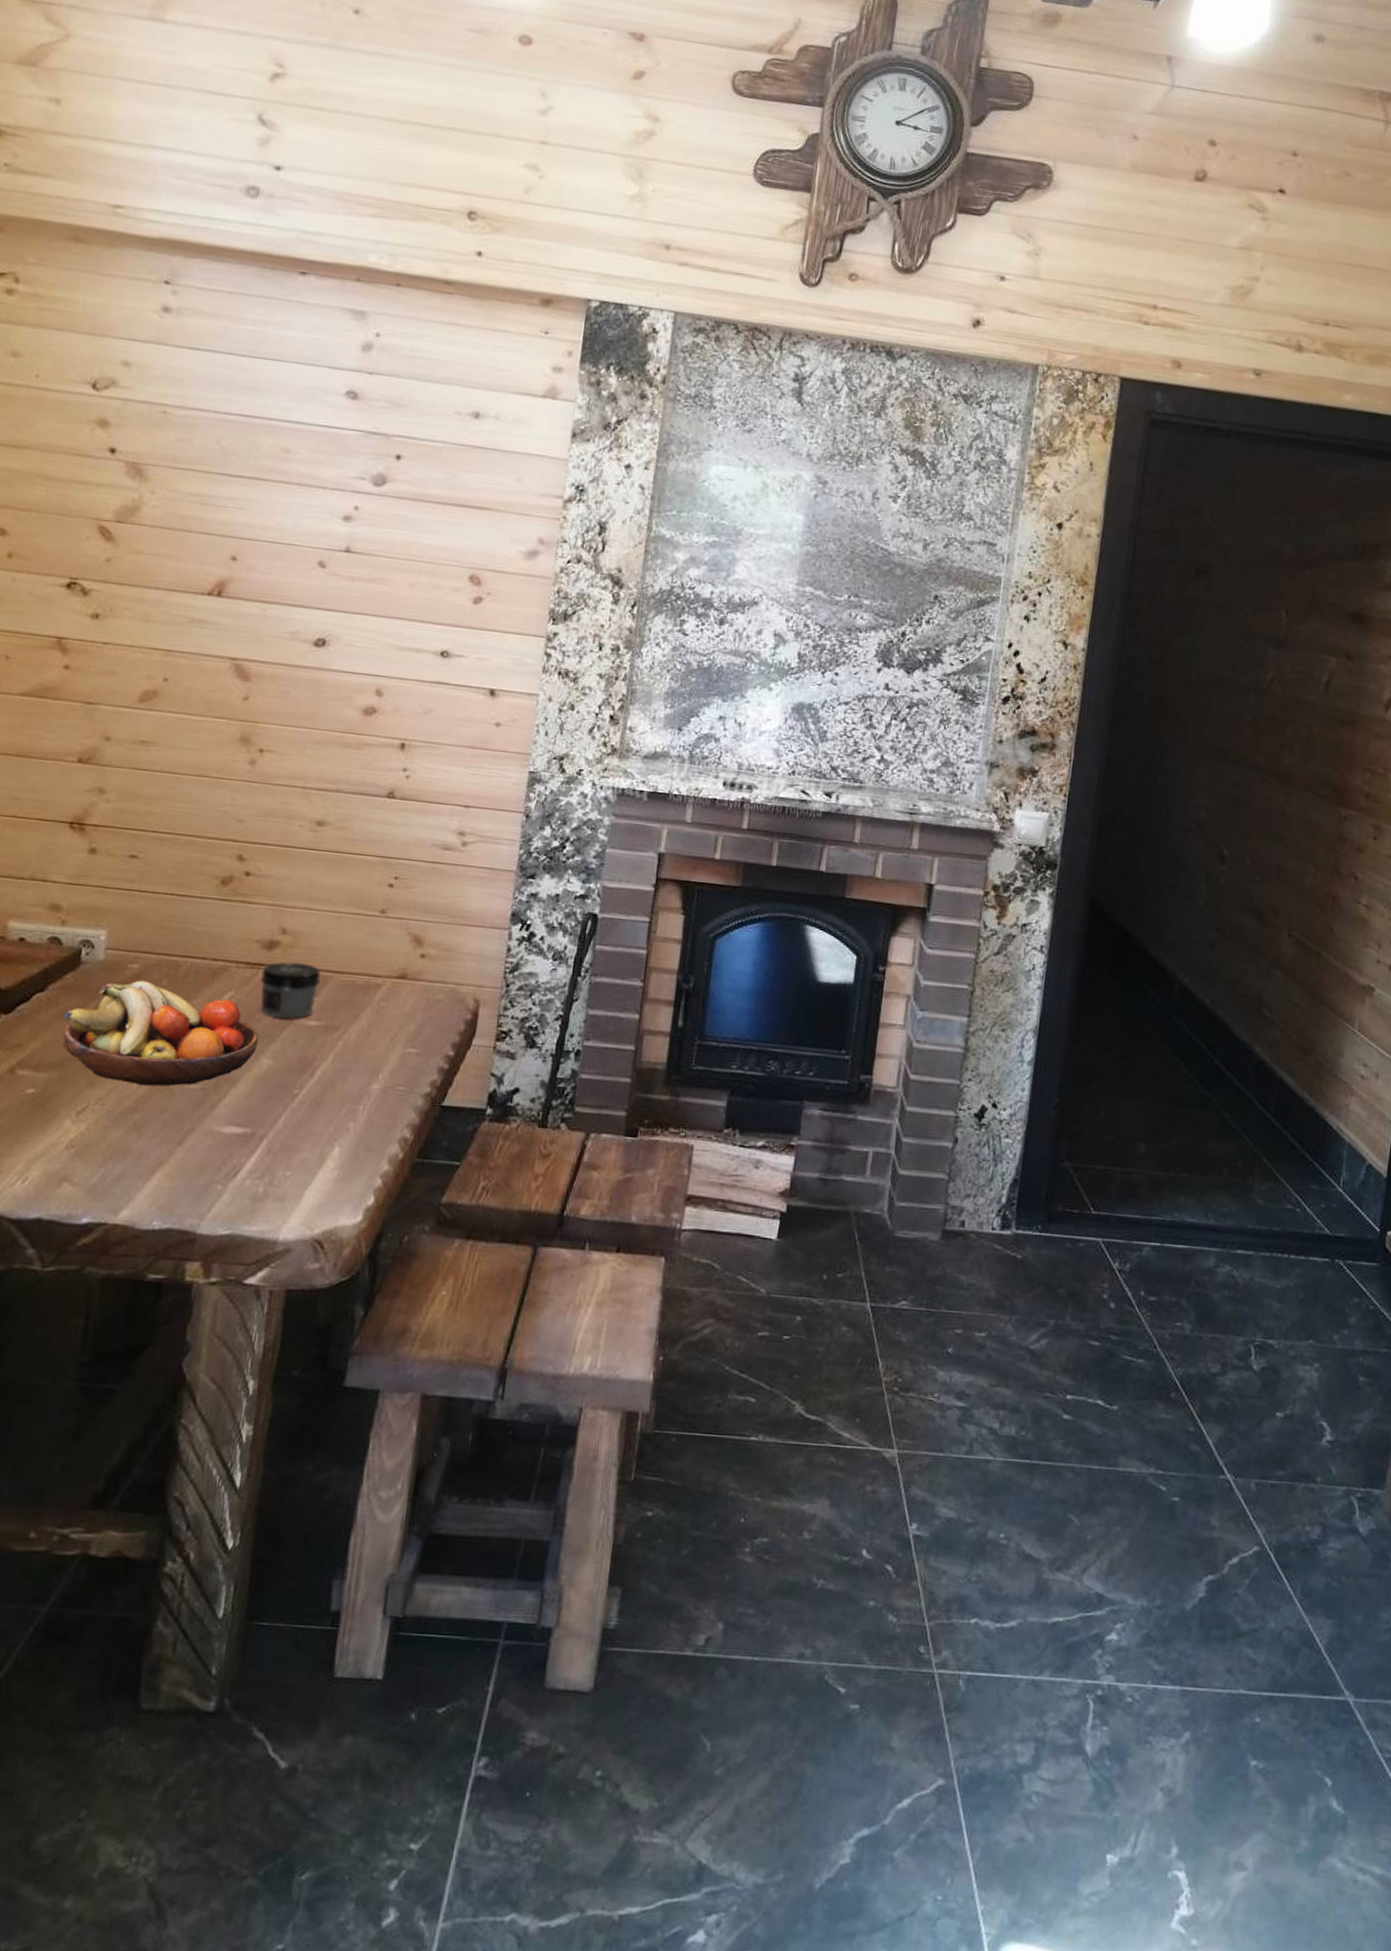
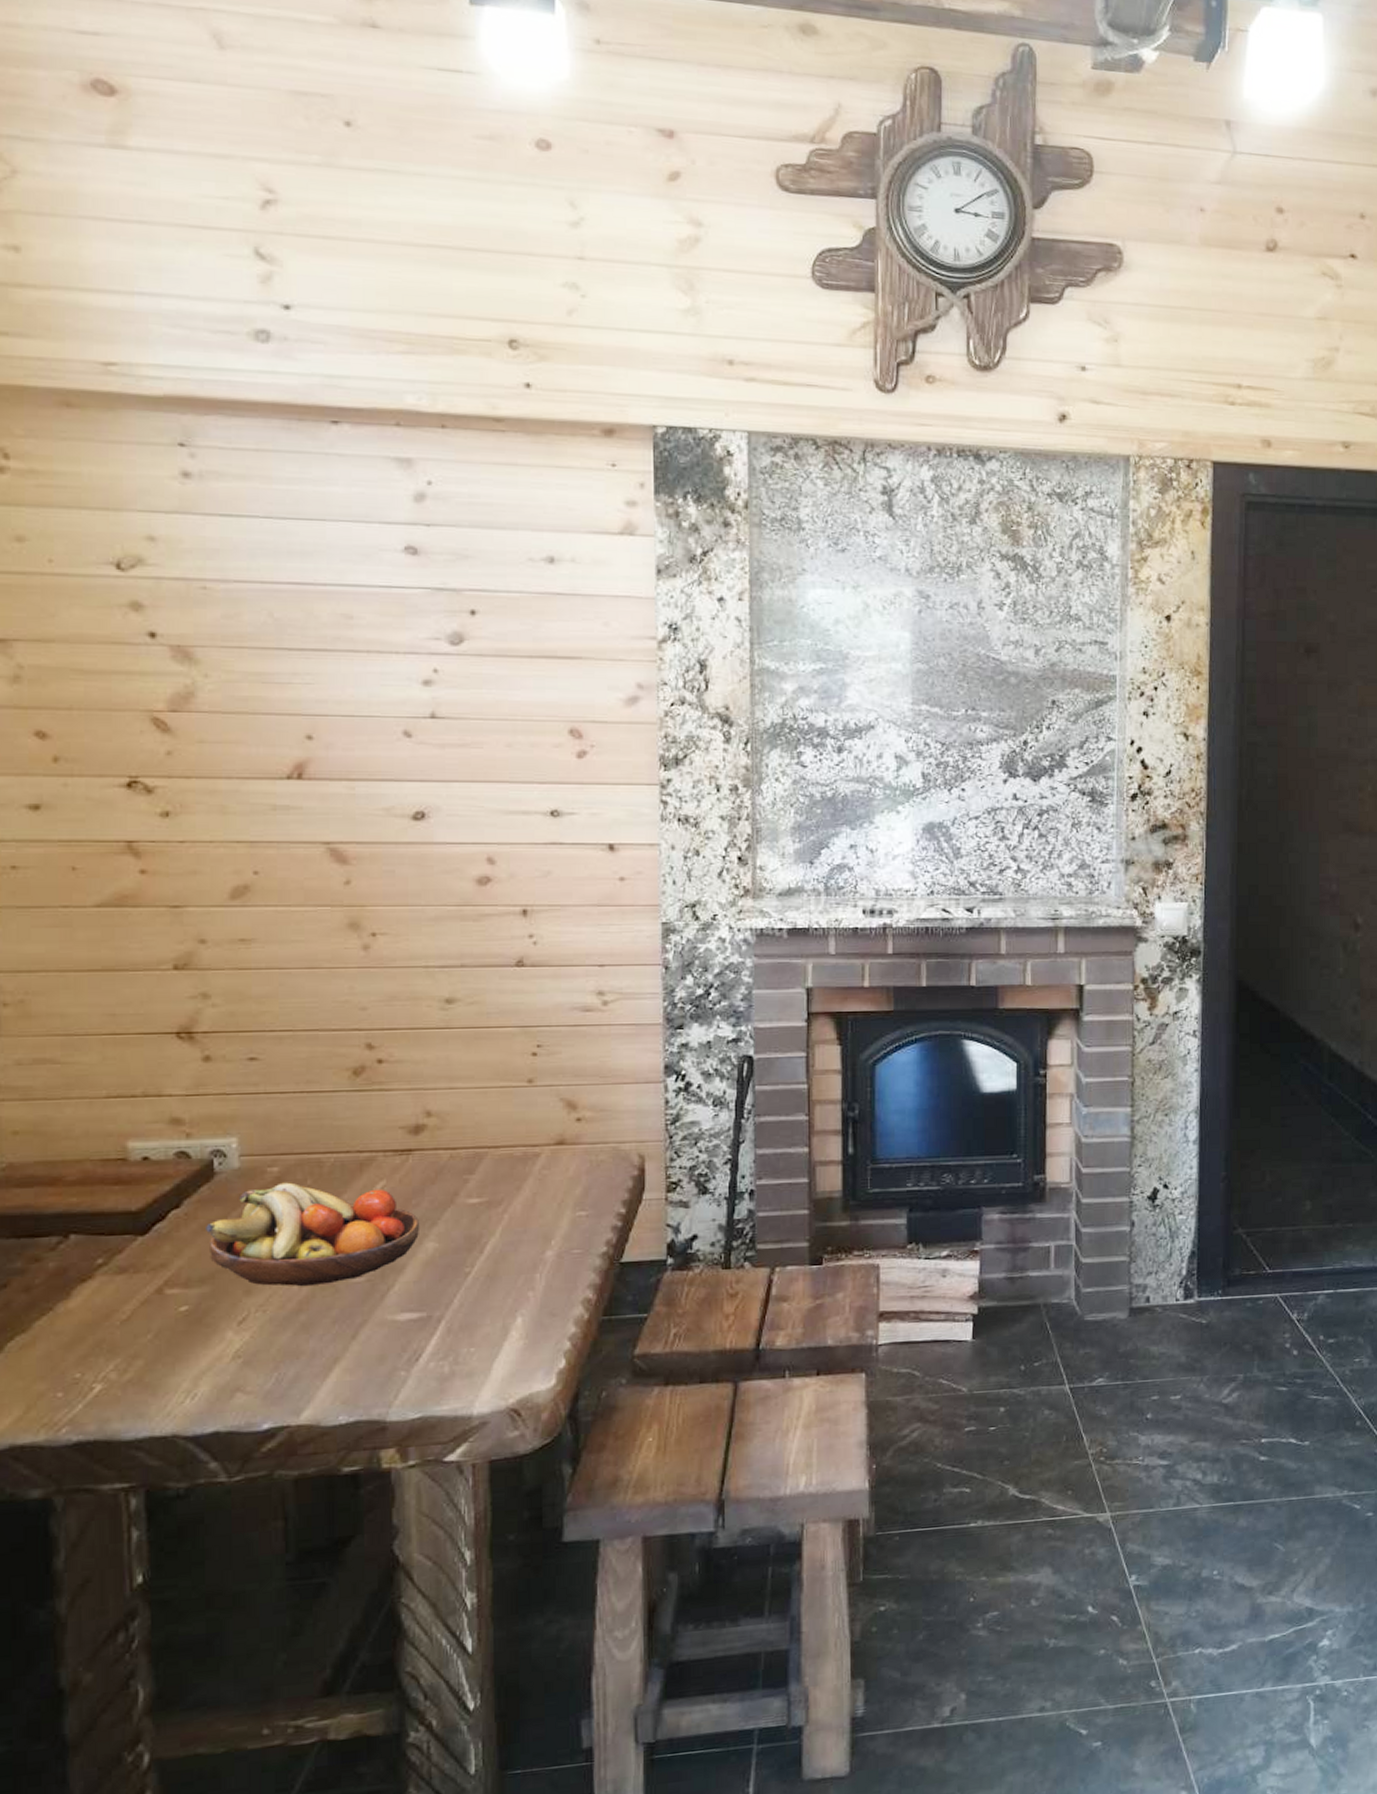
jar: present [260,962,321,1020] -> none [412,1143,475,1201]

